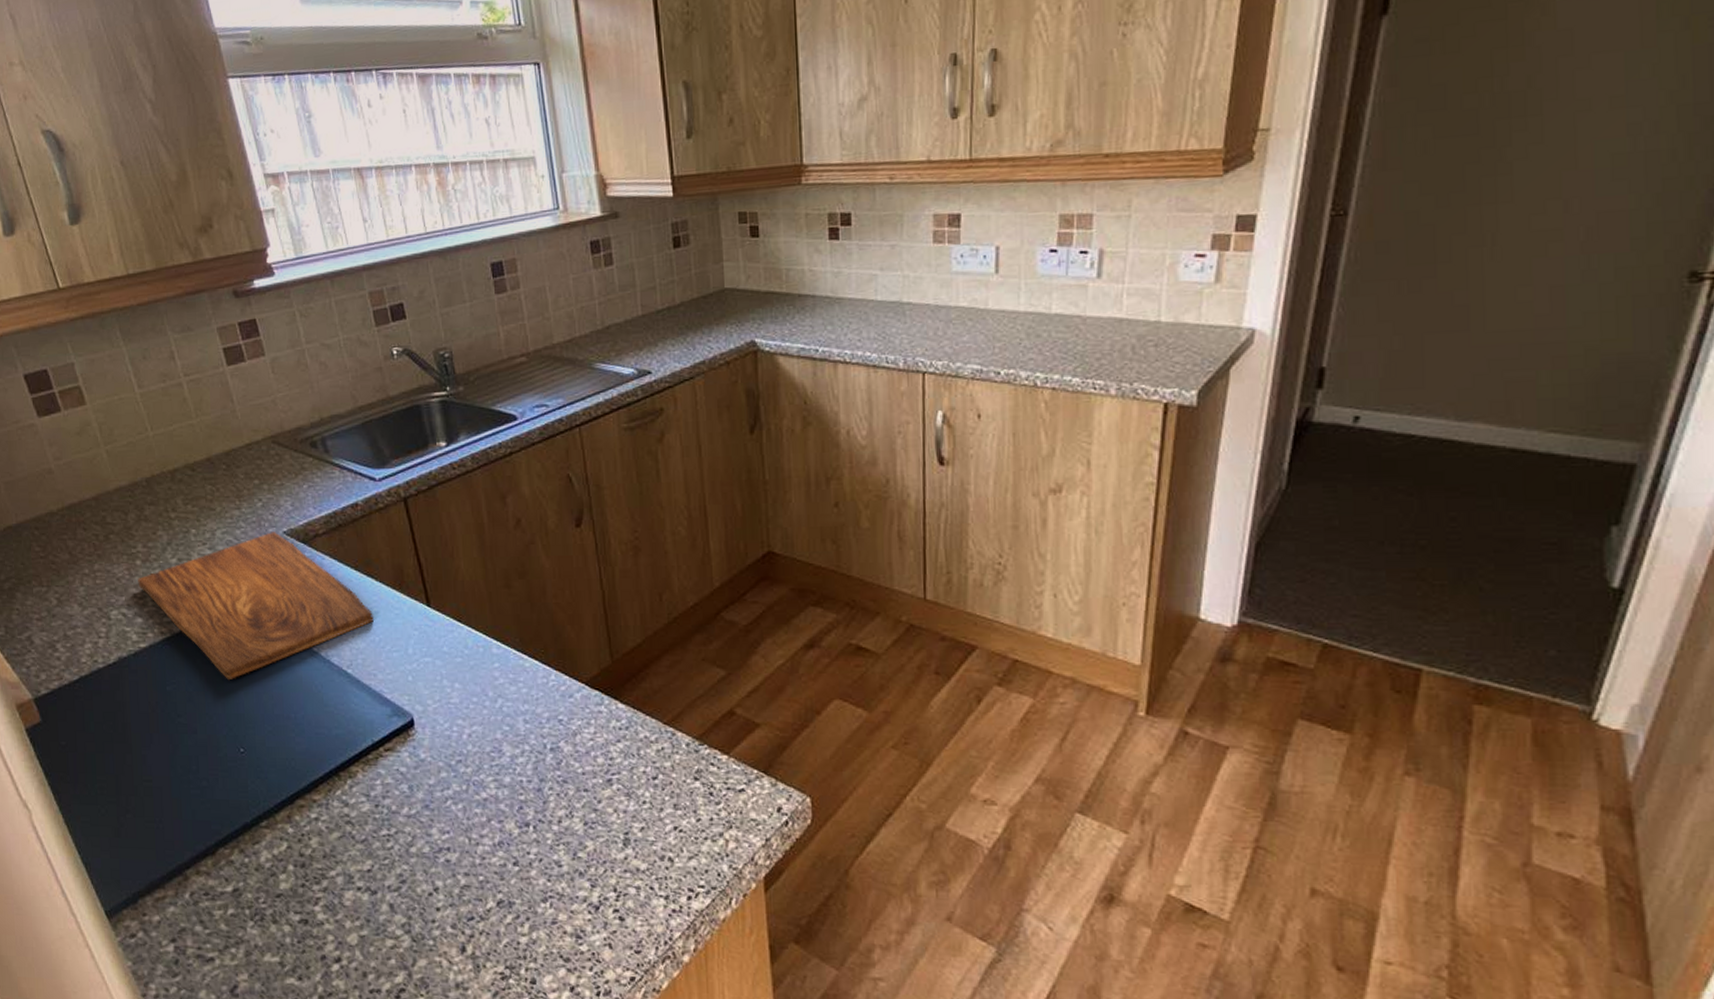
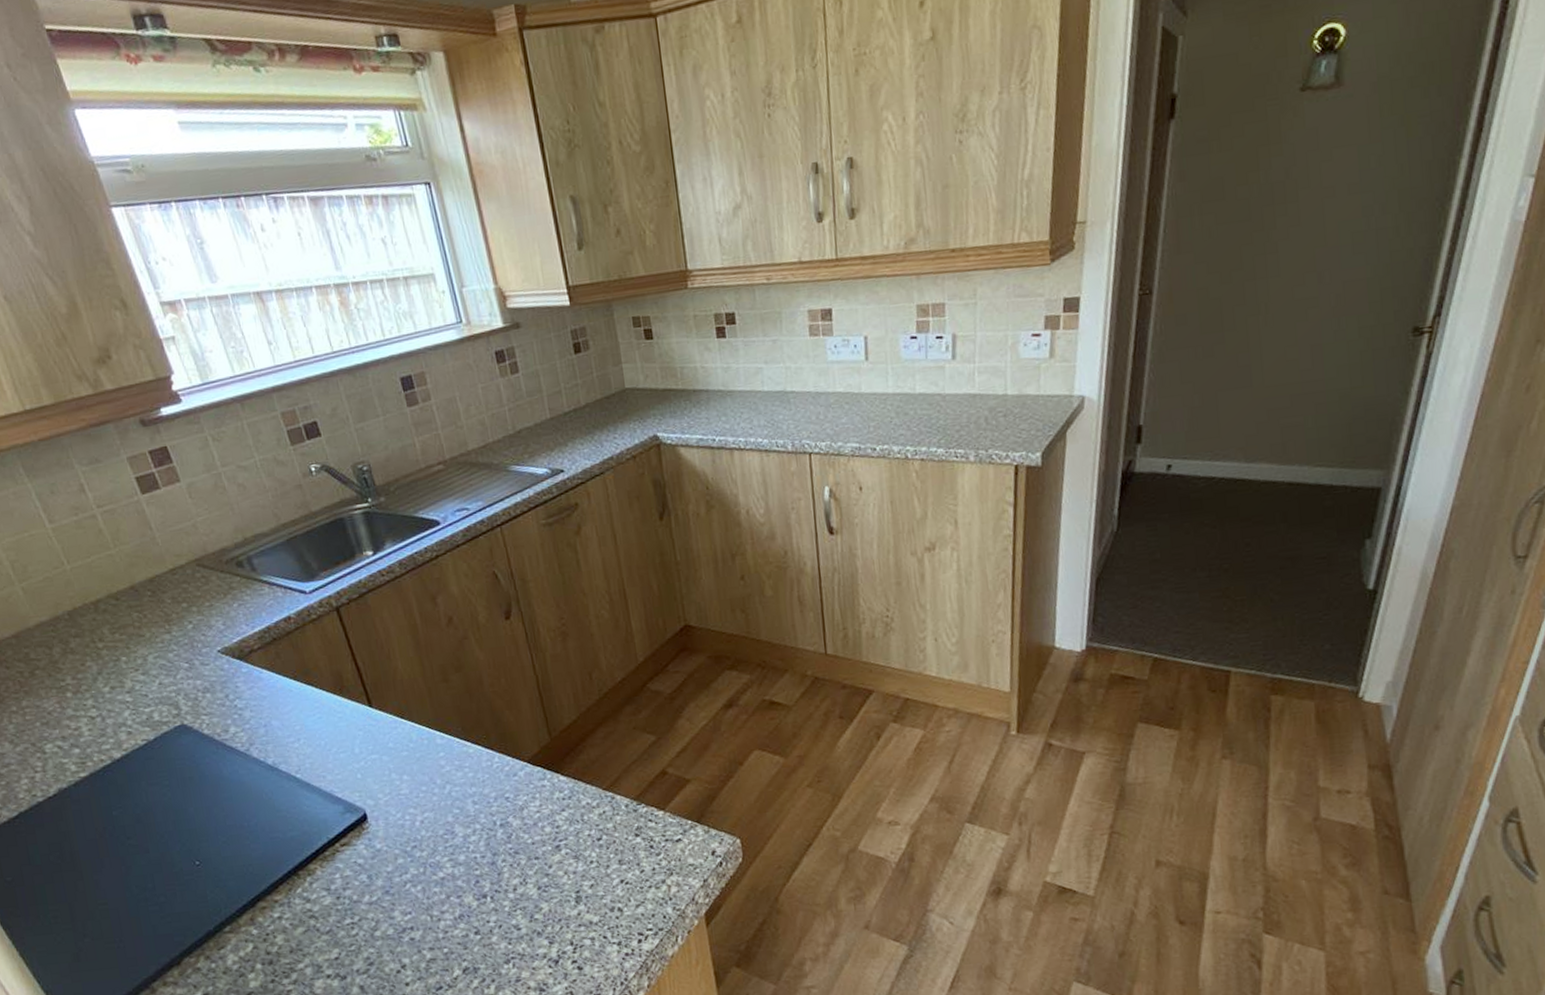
cutting board: present [138,532,374,680] -> none [70,651,318,798]

